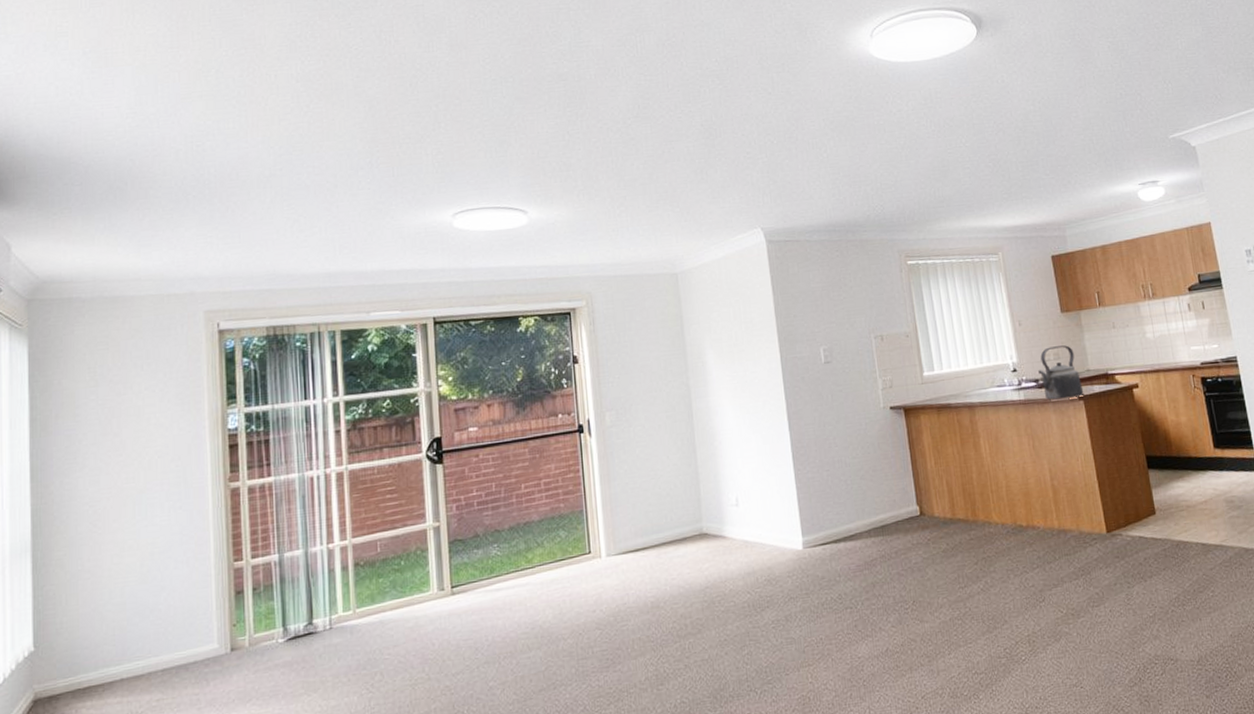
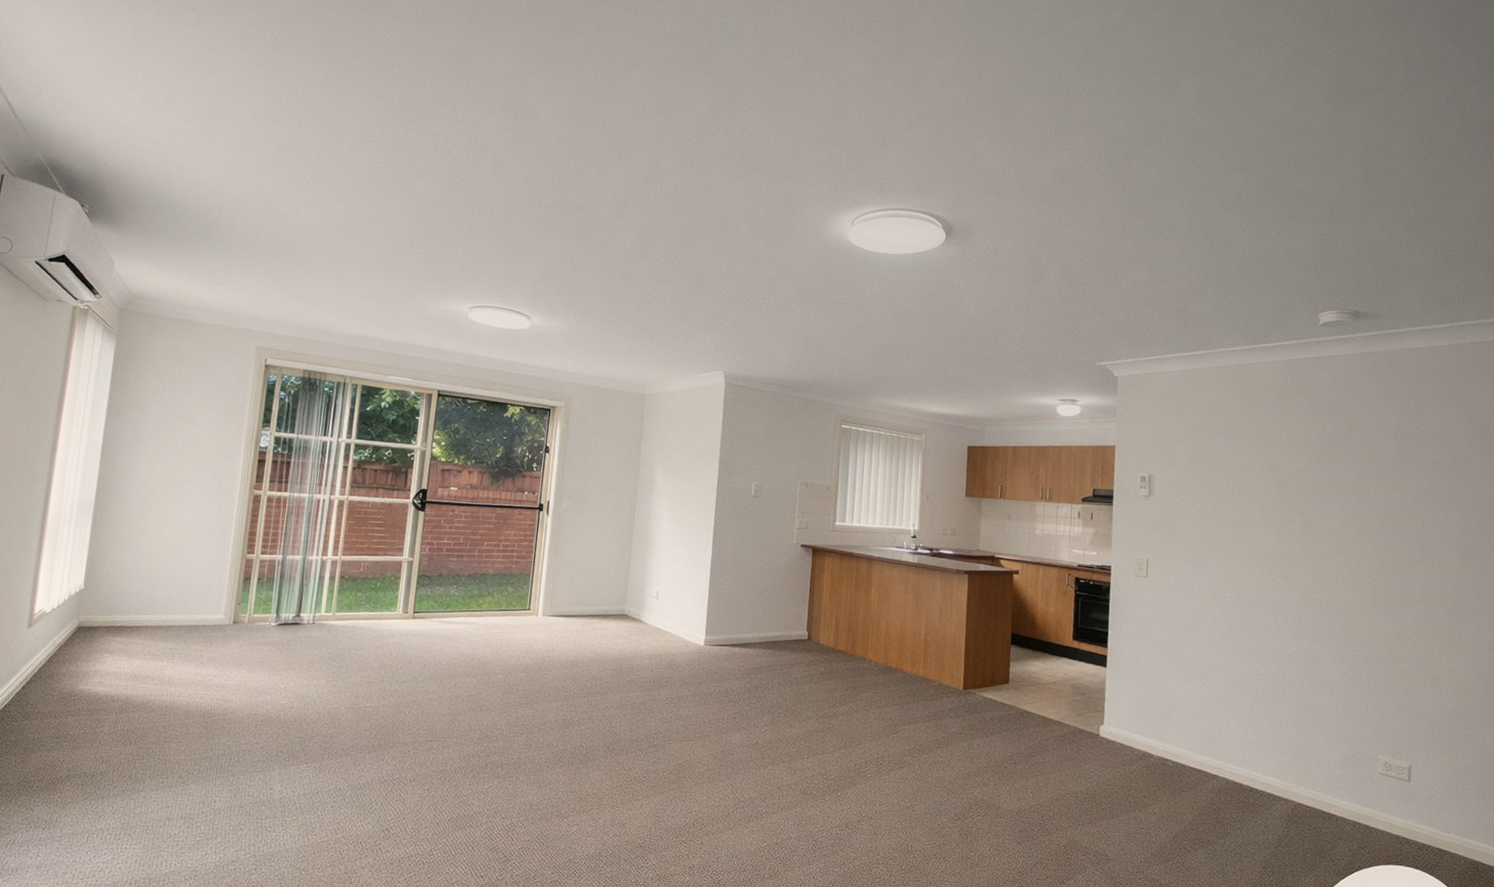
kettle: present [1038,345,1084,400] -> none [934,523,970,571]

